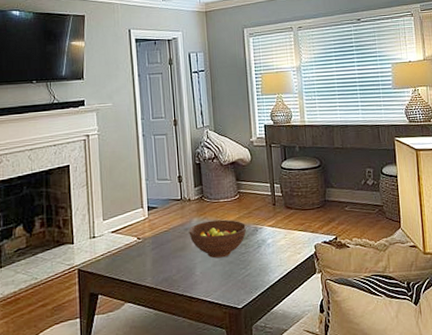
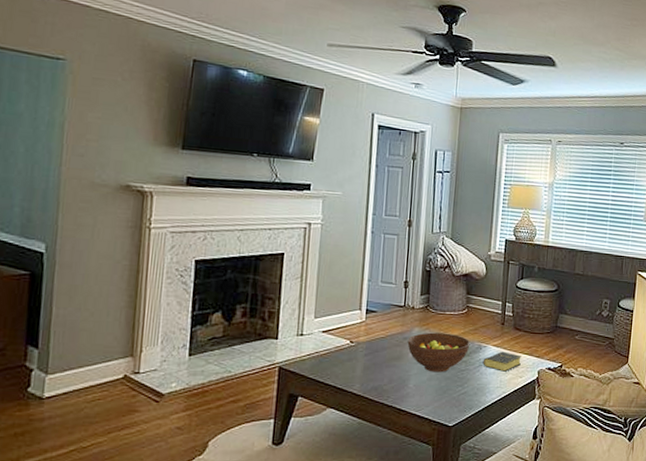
book: none [261,230,298,250] -> present [482,351,523,372]

